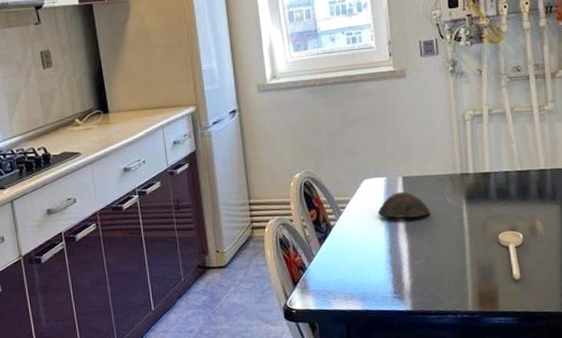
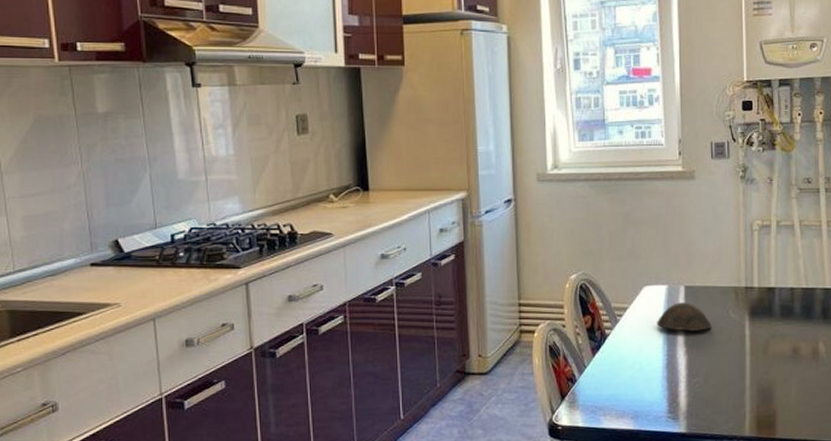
spoon: present [499,230,524,280] -> none [780,351,805,405]

